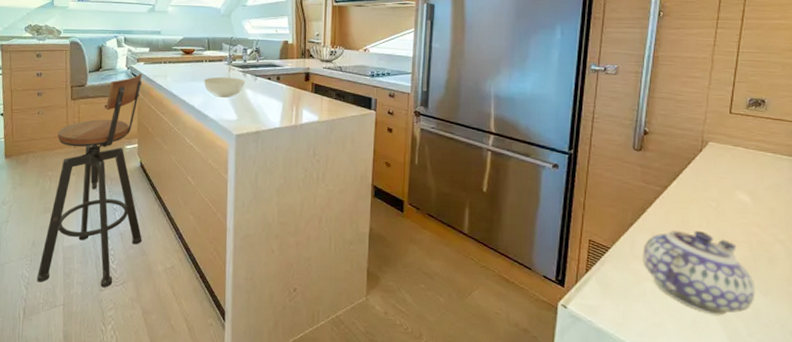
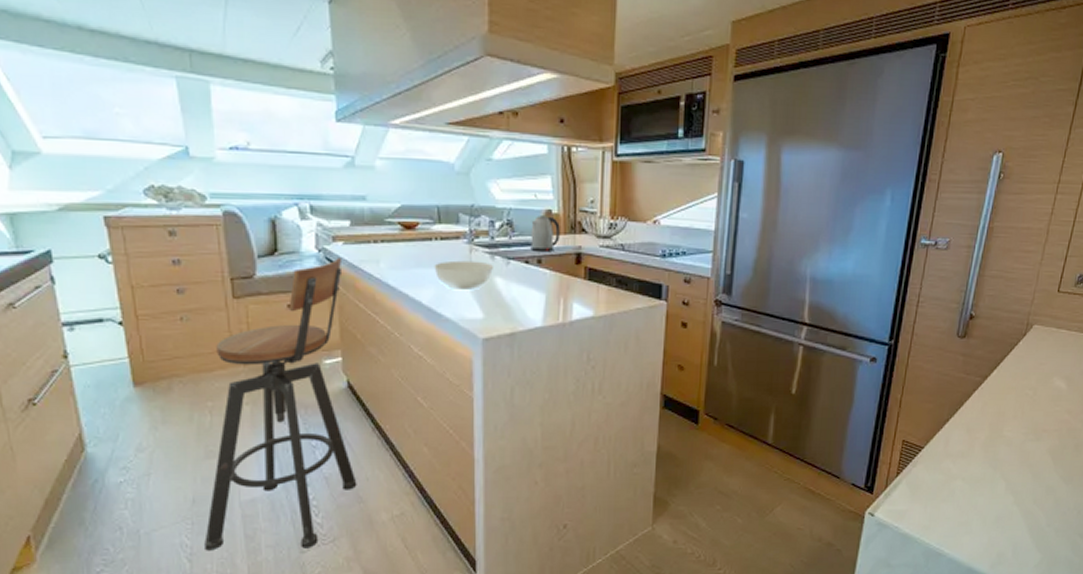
kettle: none [272,45,294,72] -> present [530,216,560,253]
teapot: present [642,230,756,316] -> none [954,423,1060,508]

